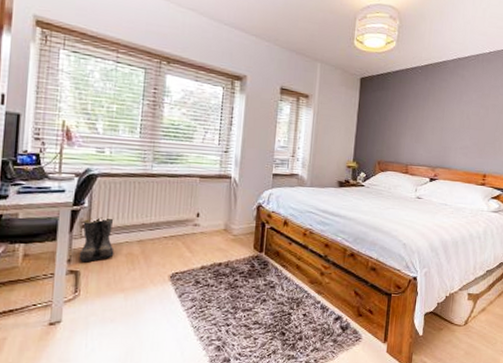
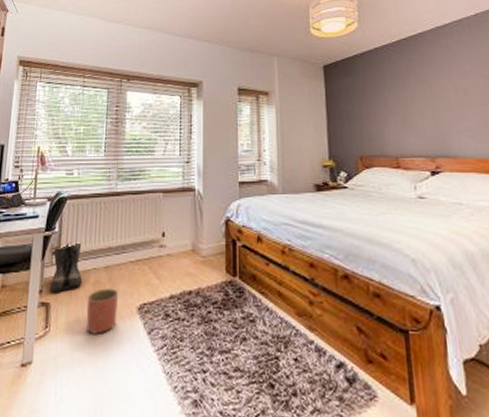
planter: none [118,259,151,297] -> present [86,288,118,334]

